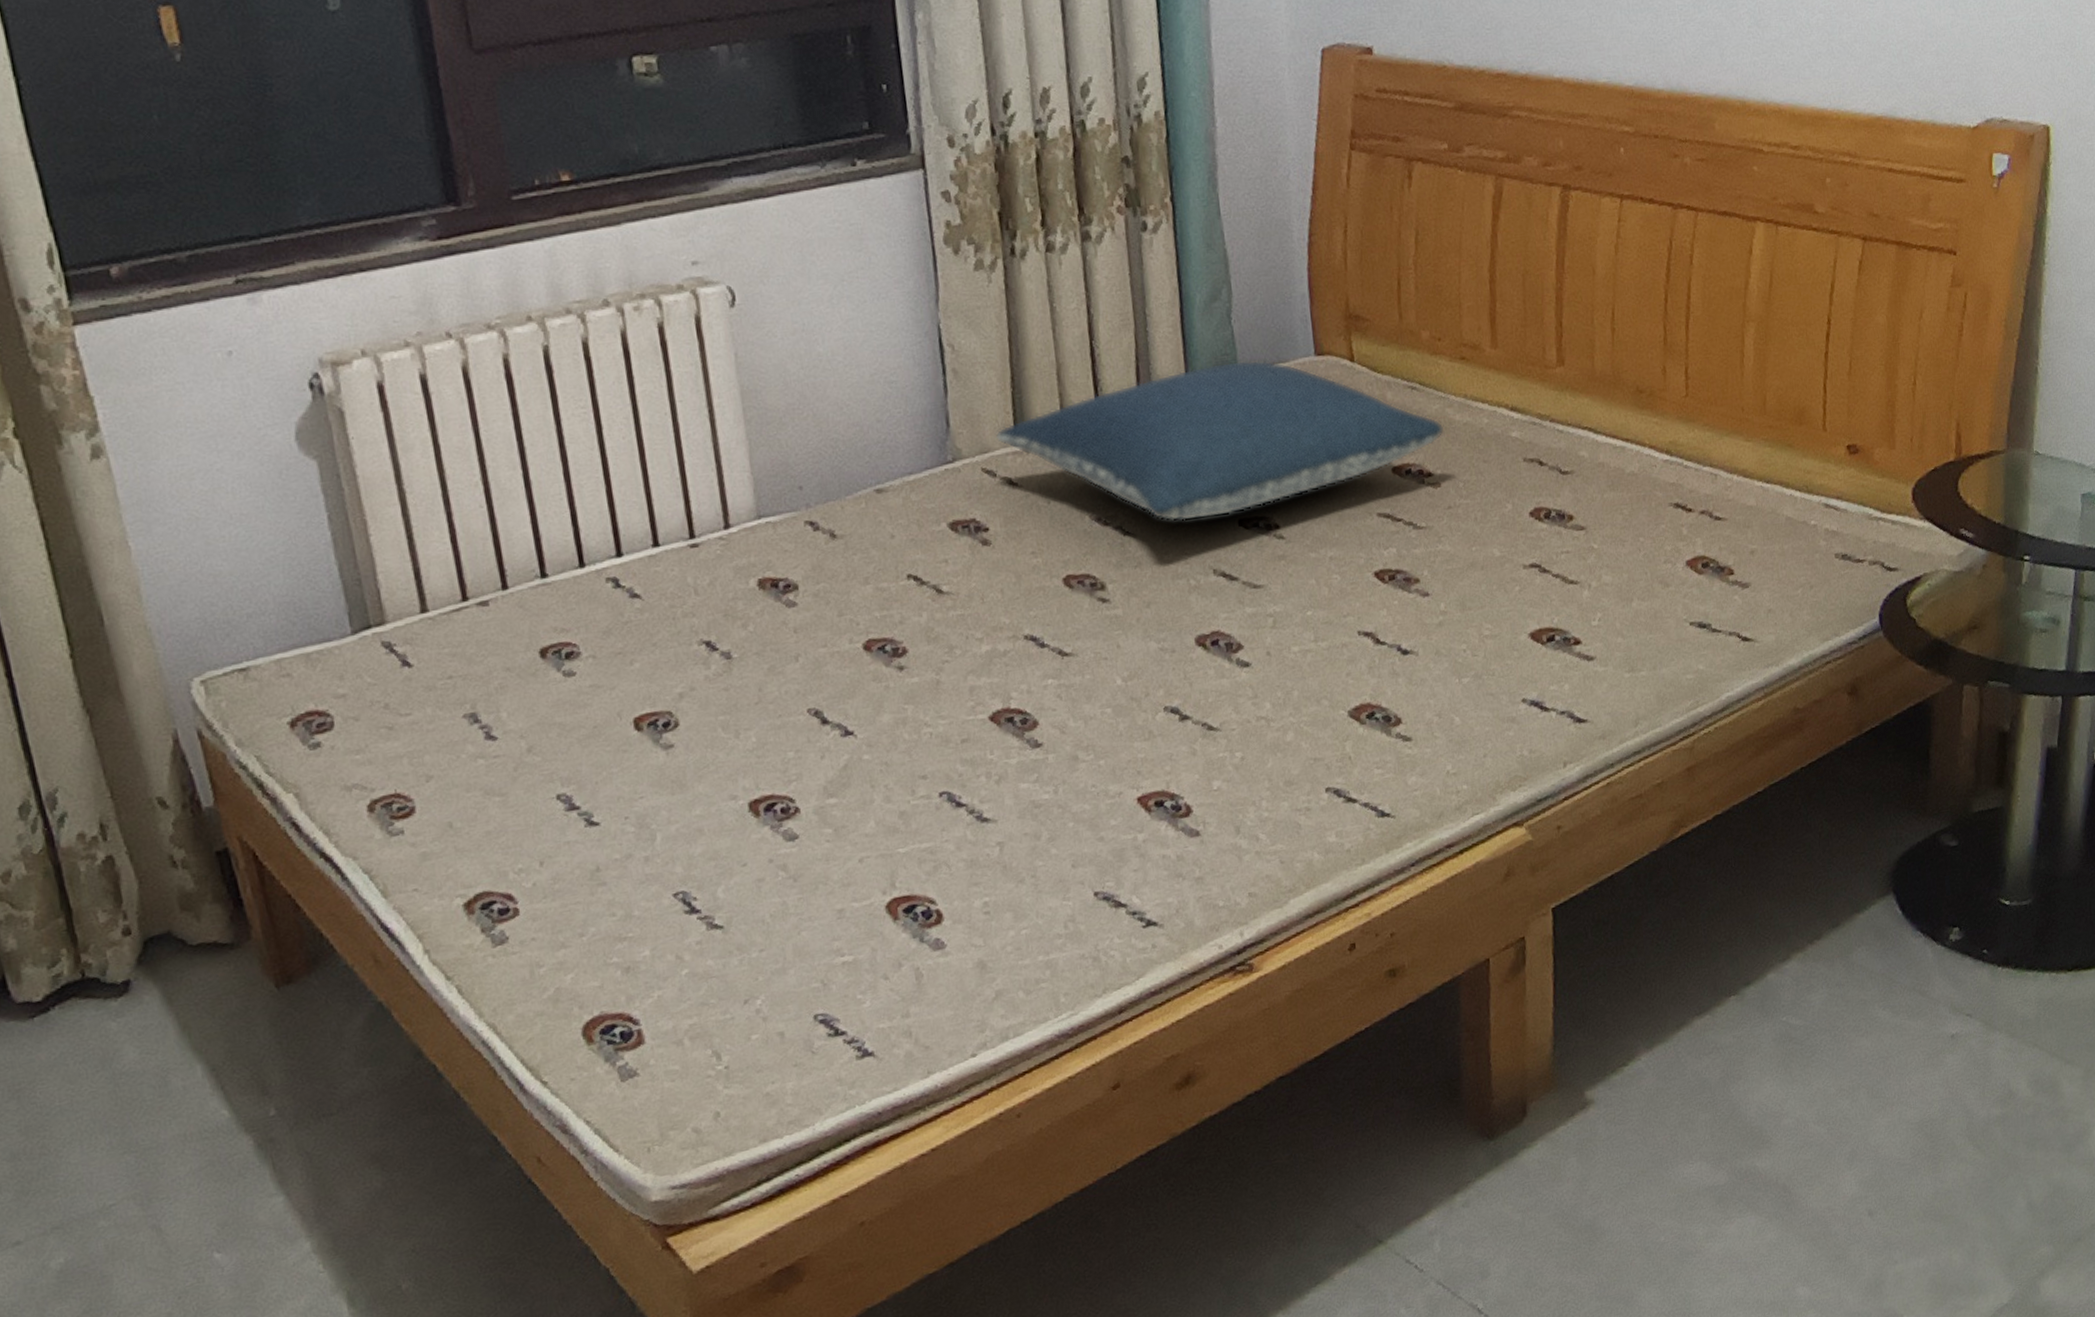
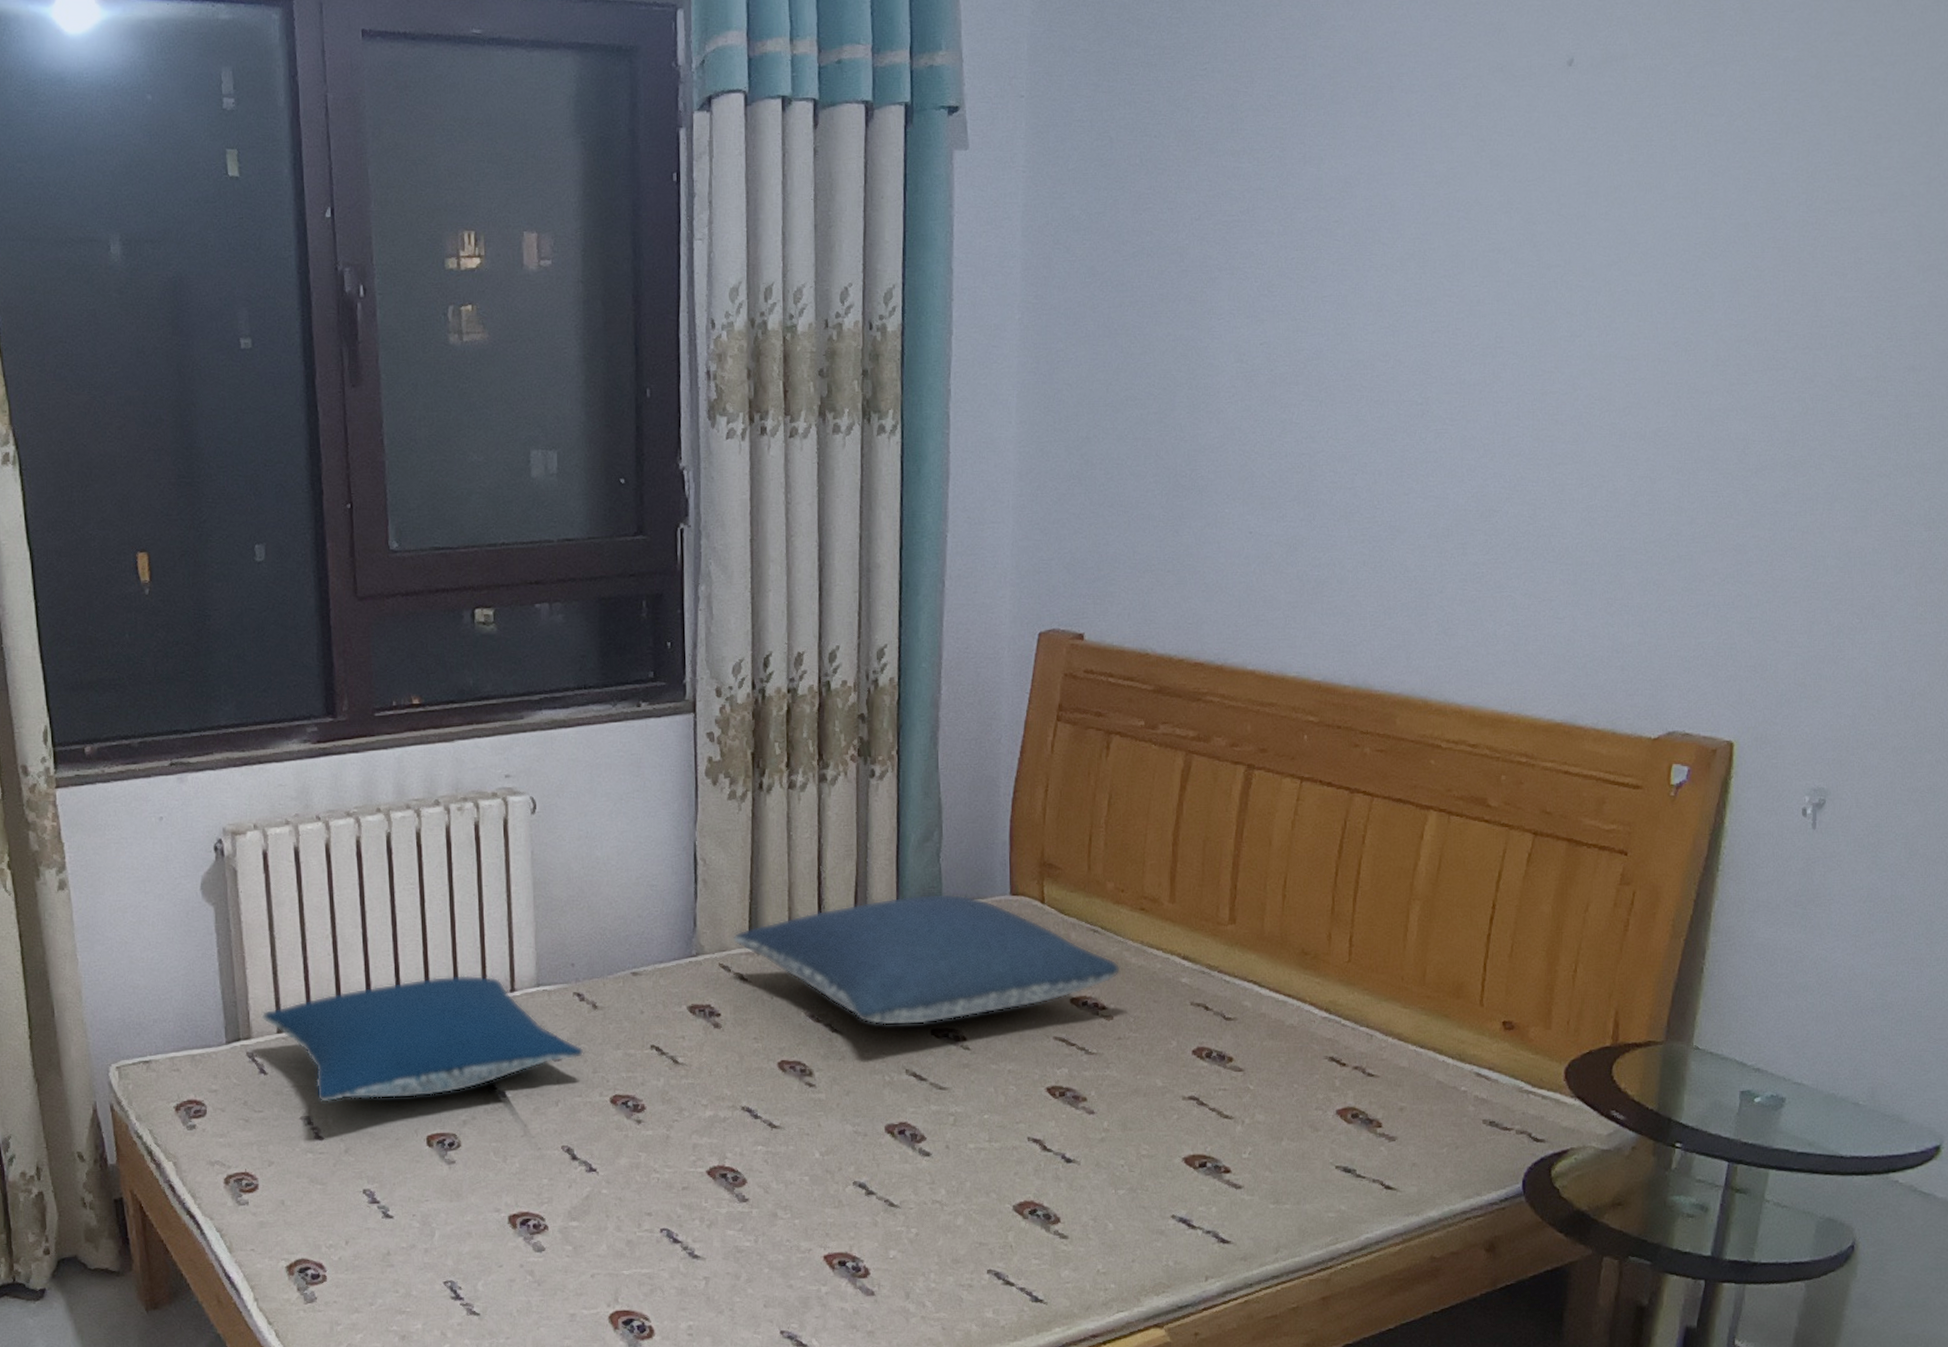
pillow: none [397,512,825,693] -> present [261,975,584,1102]

